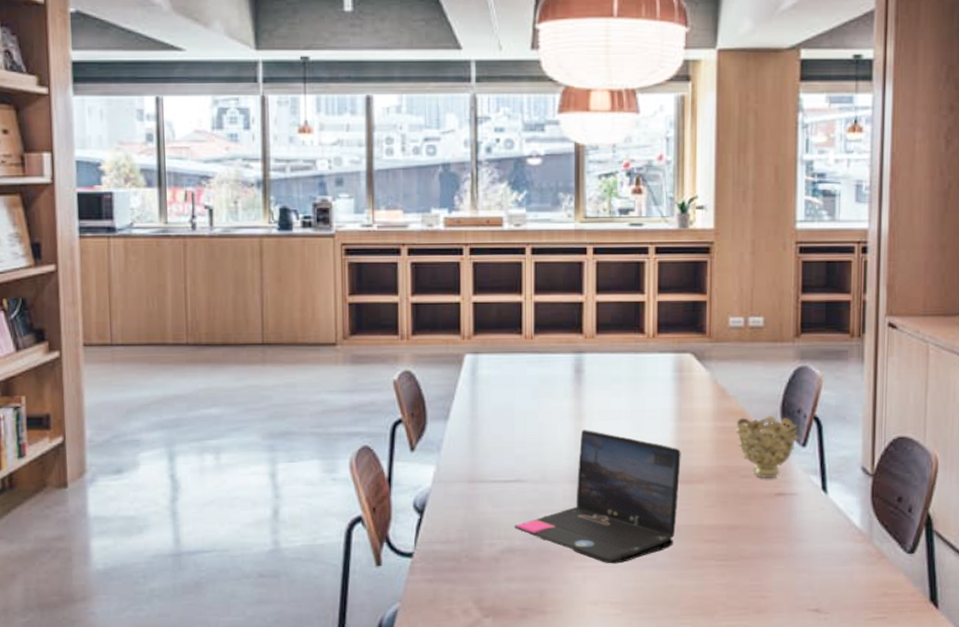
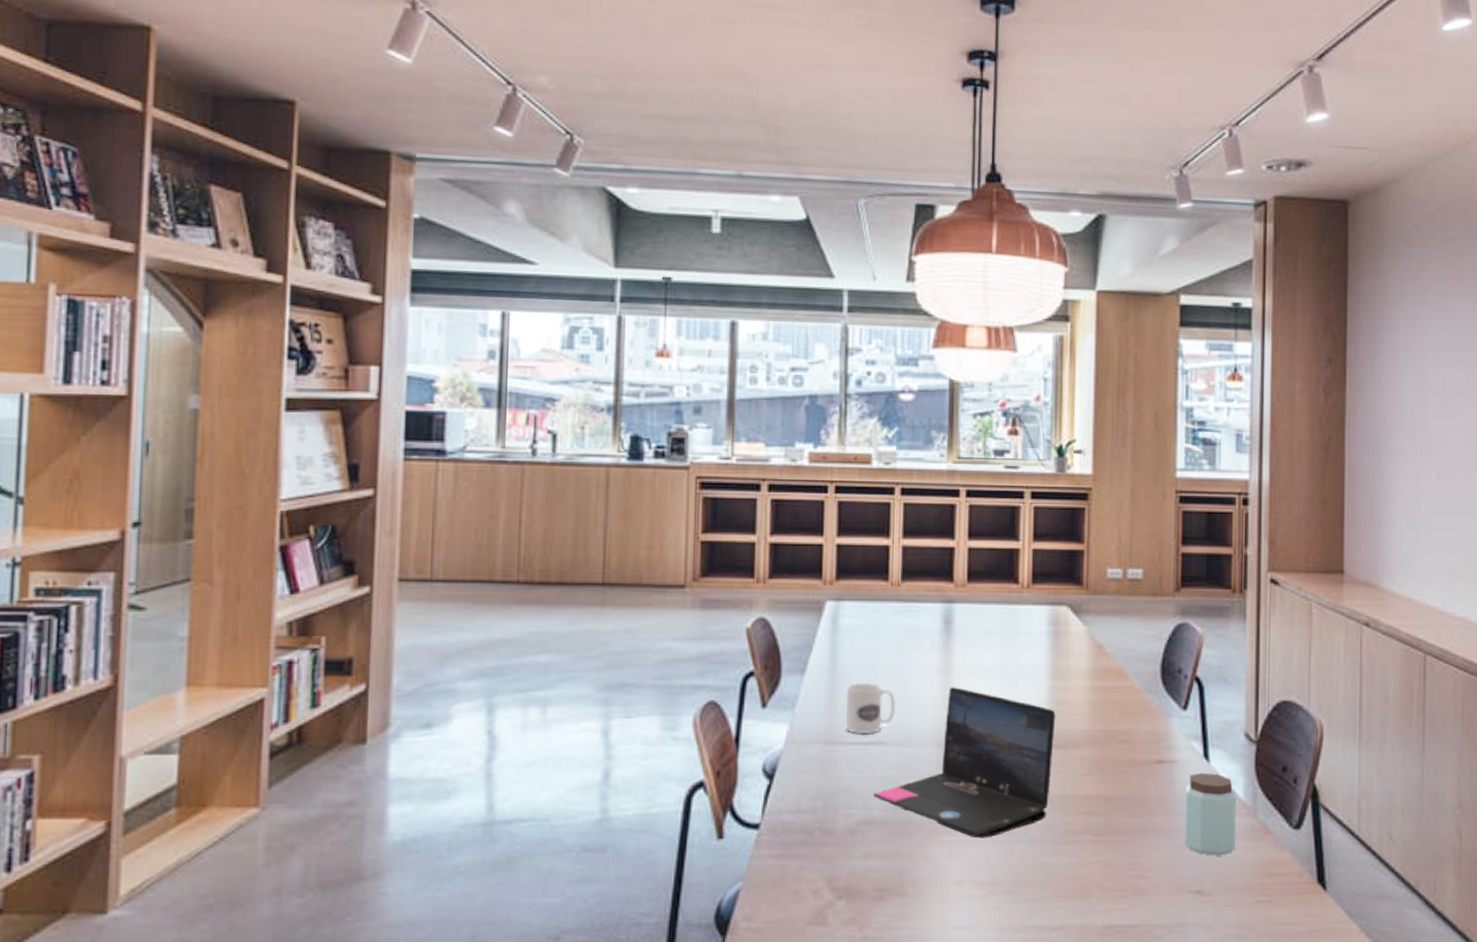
mug: none [486,427,533,474] -> present [845,682,896,735]
decorative bowl: present [736,416,798,478] -> none [1113,675,1179,743]
peanut butter: none [803,504,853,578] -> present [1185,773,1236,856]

